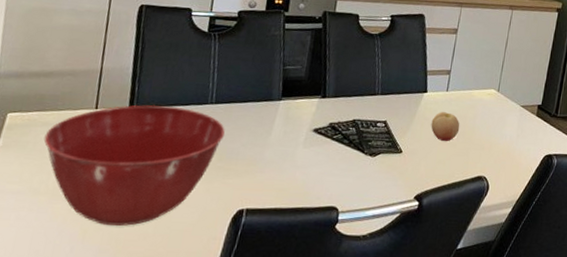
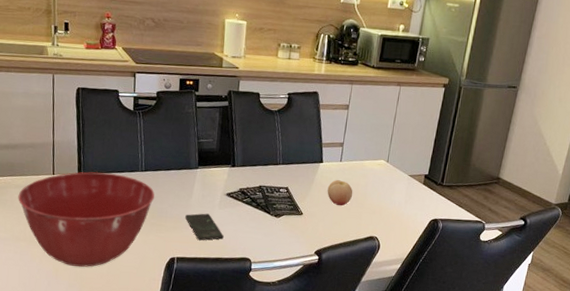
smartphone: none [261,153,307,187] -> present [185,213,224,241]

